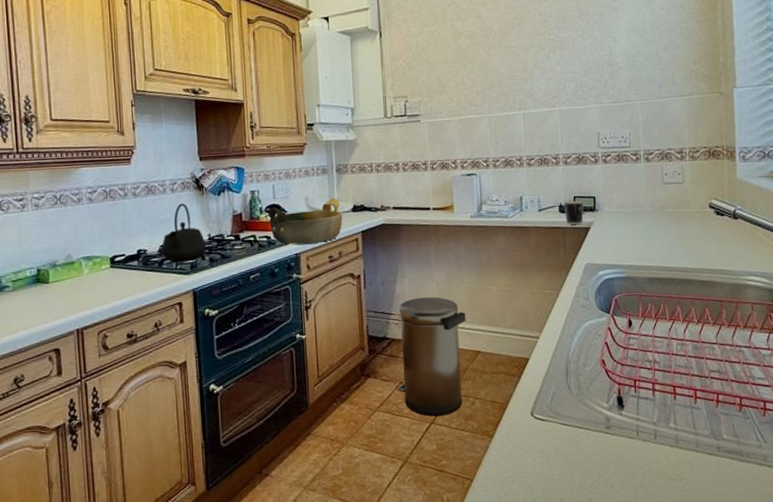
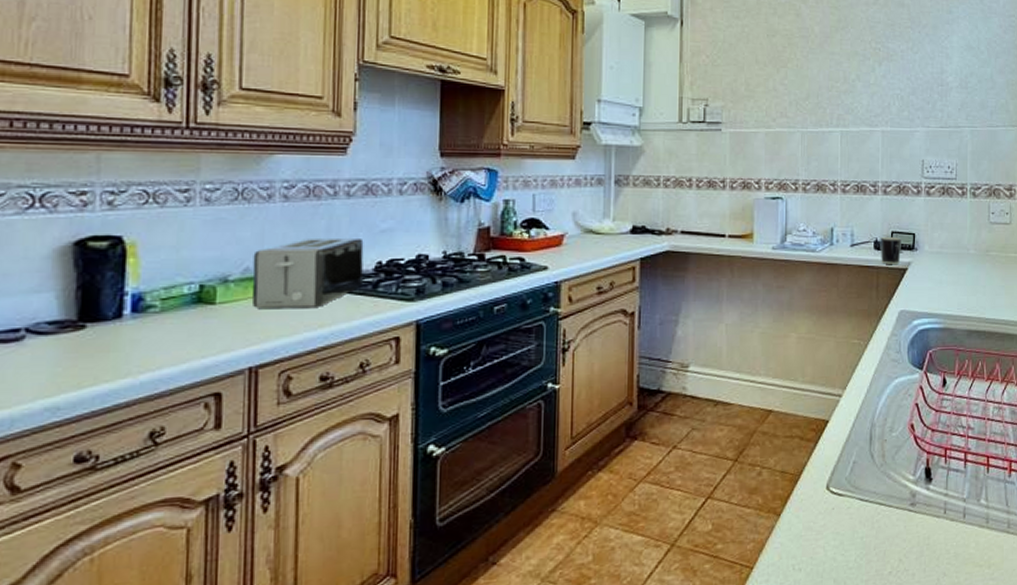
toaster: none [72,227,151,285] -> present [251,237,364,308]
kettle: present [160,203,207,262] -> none [376,210,440,284]
cooking pot: present [268,198,343,245] -> none [524,215,619,270]
pedal bin: present [397,296,466,417] -> none [670,342,759,490]

